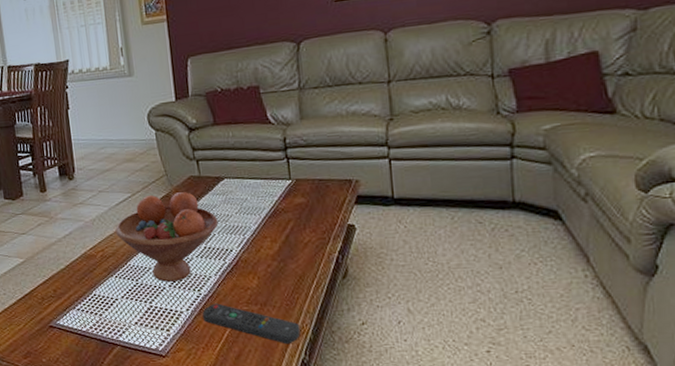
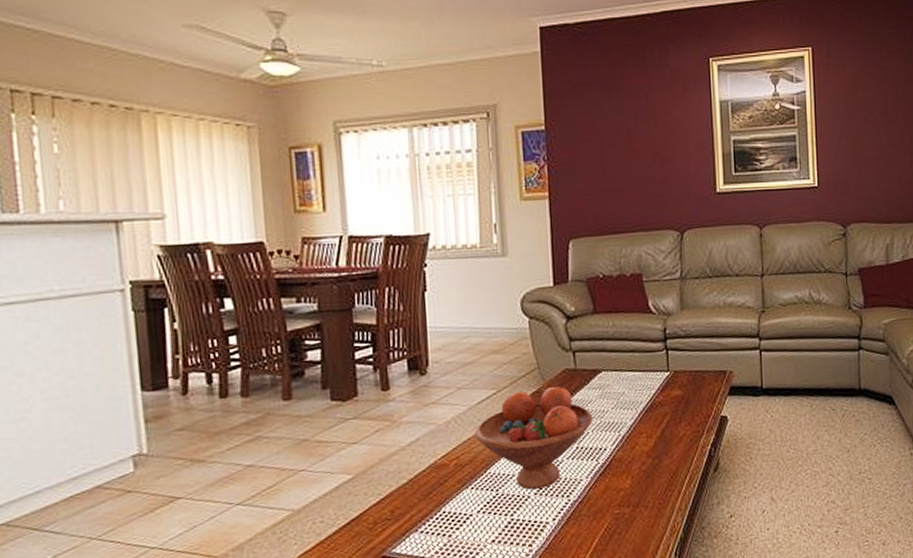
remote control: present [202,303,301,345] -> none [570,509,672,547]

